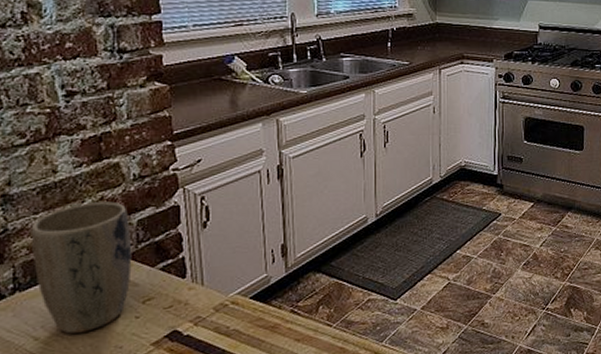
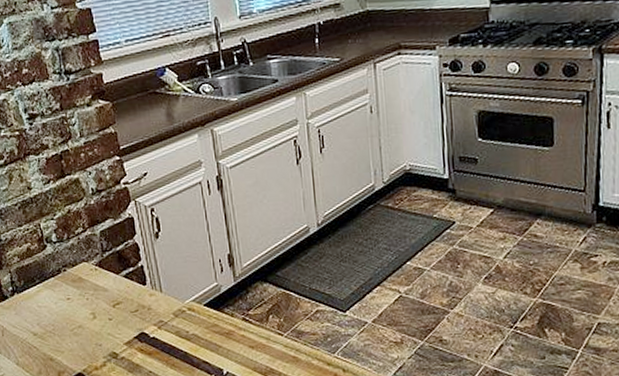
plant pot: present [30,201,132,334] -> none [18,214,101,331]

